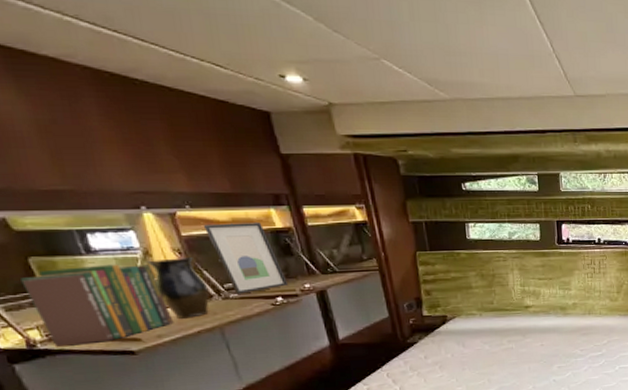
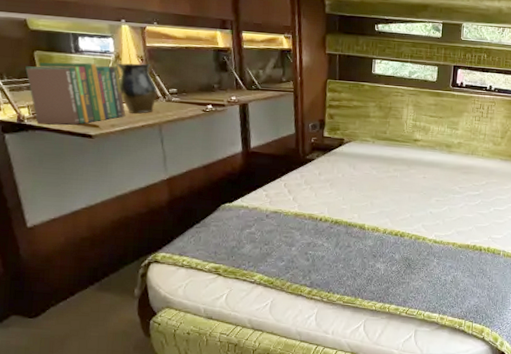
picture frame: present [203,223,289,294] -> none [163,38,219,99]

